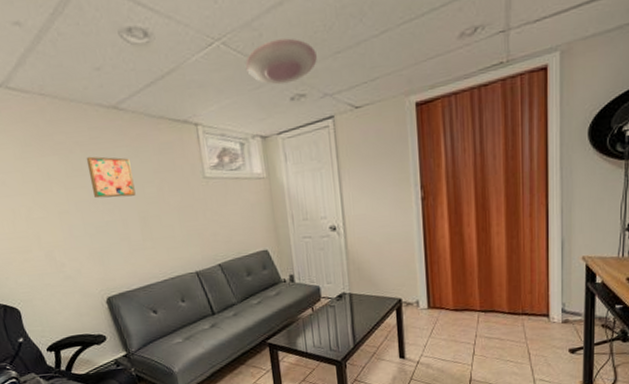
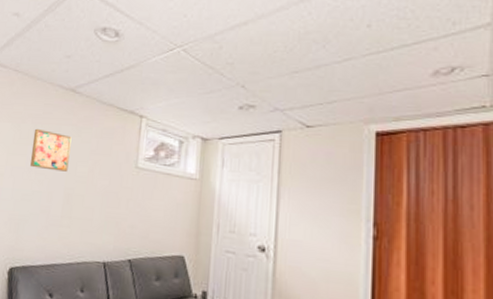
ceiling light: present [246,38,317,85] -> none [201,53,273,93]

